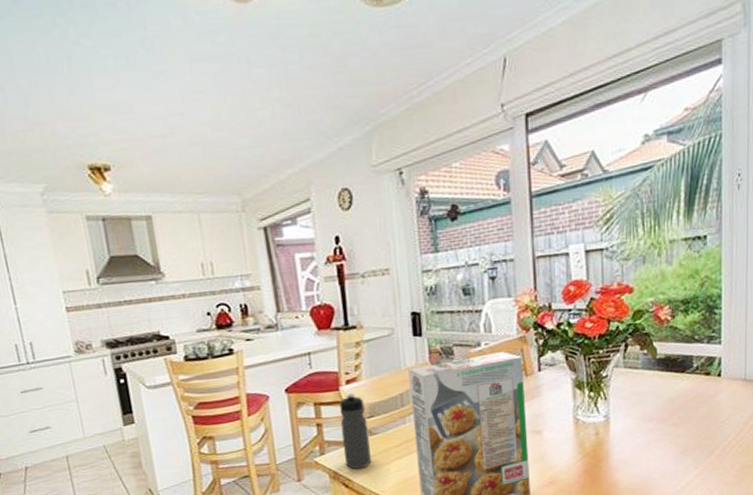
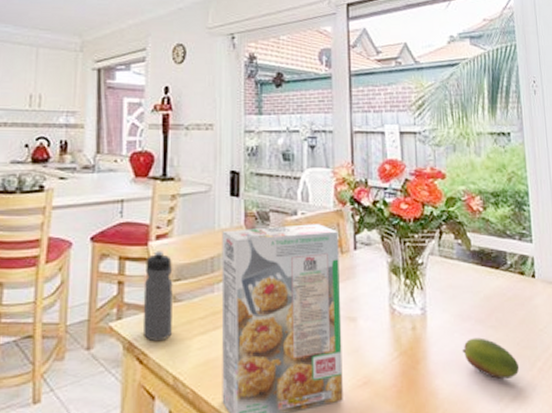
fruit: none [643,434,698,468] -> present [462,337,520,379]

